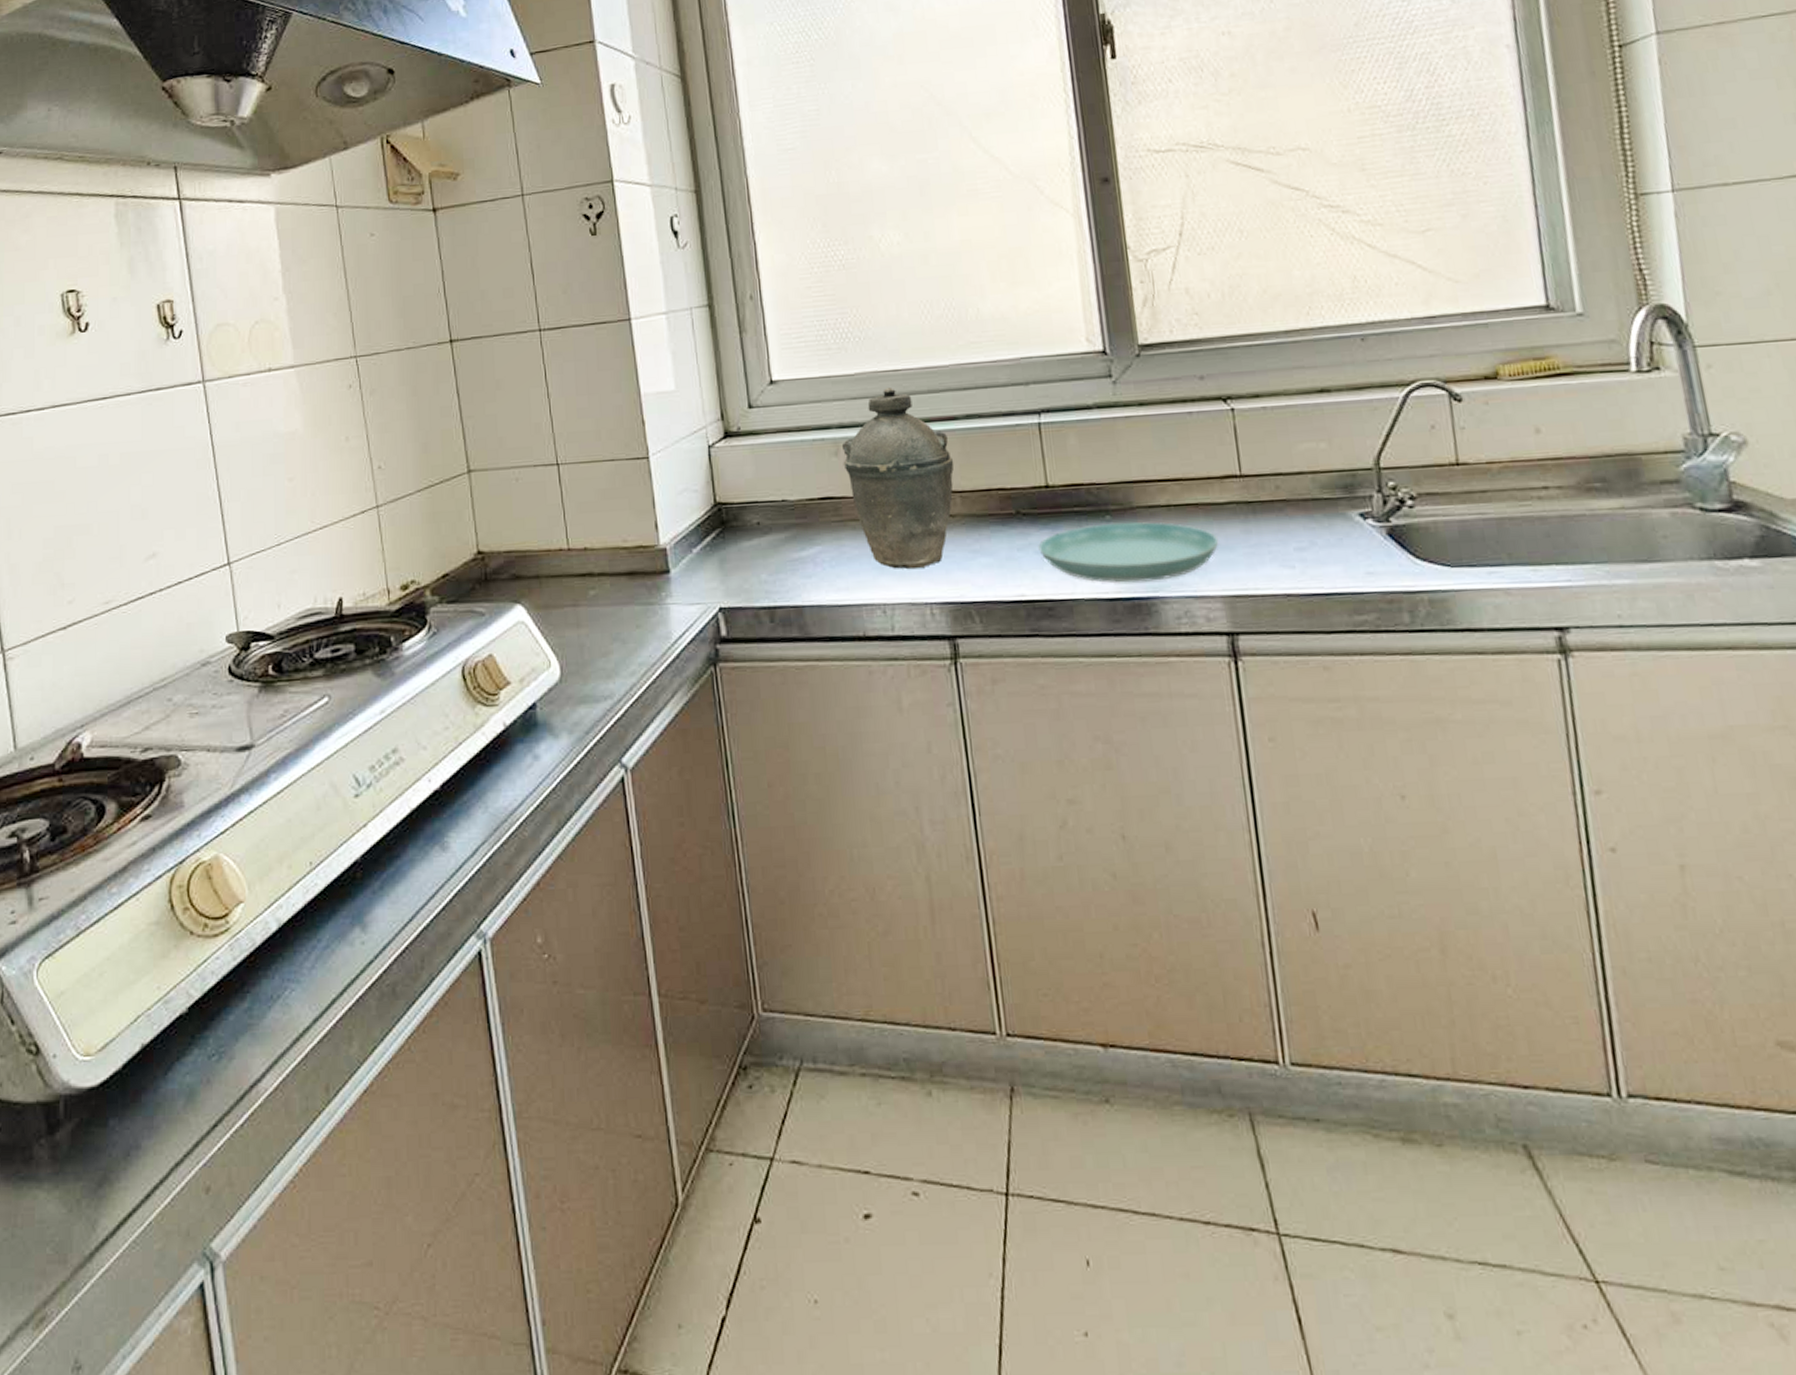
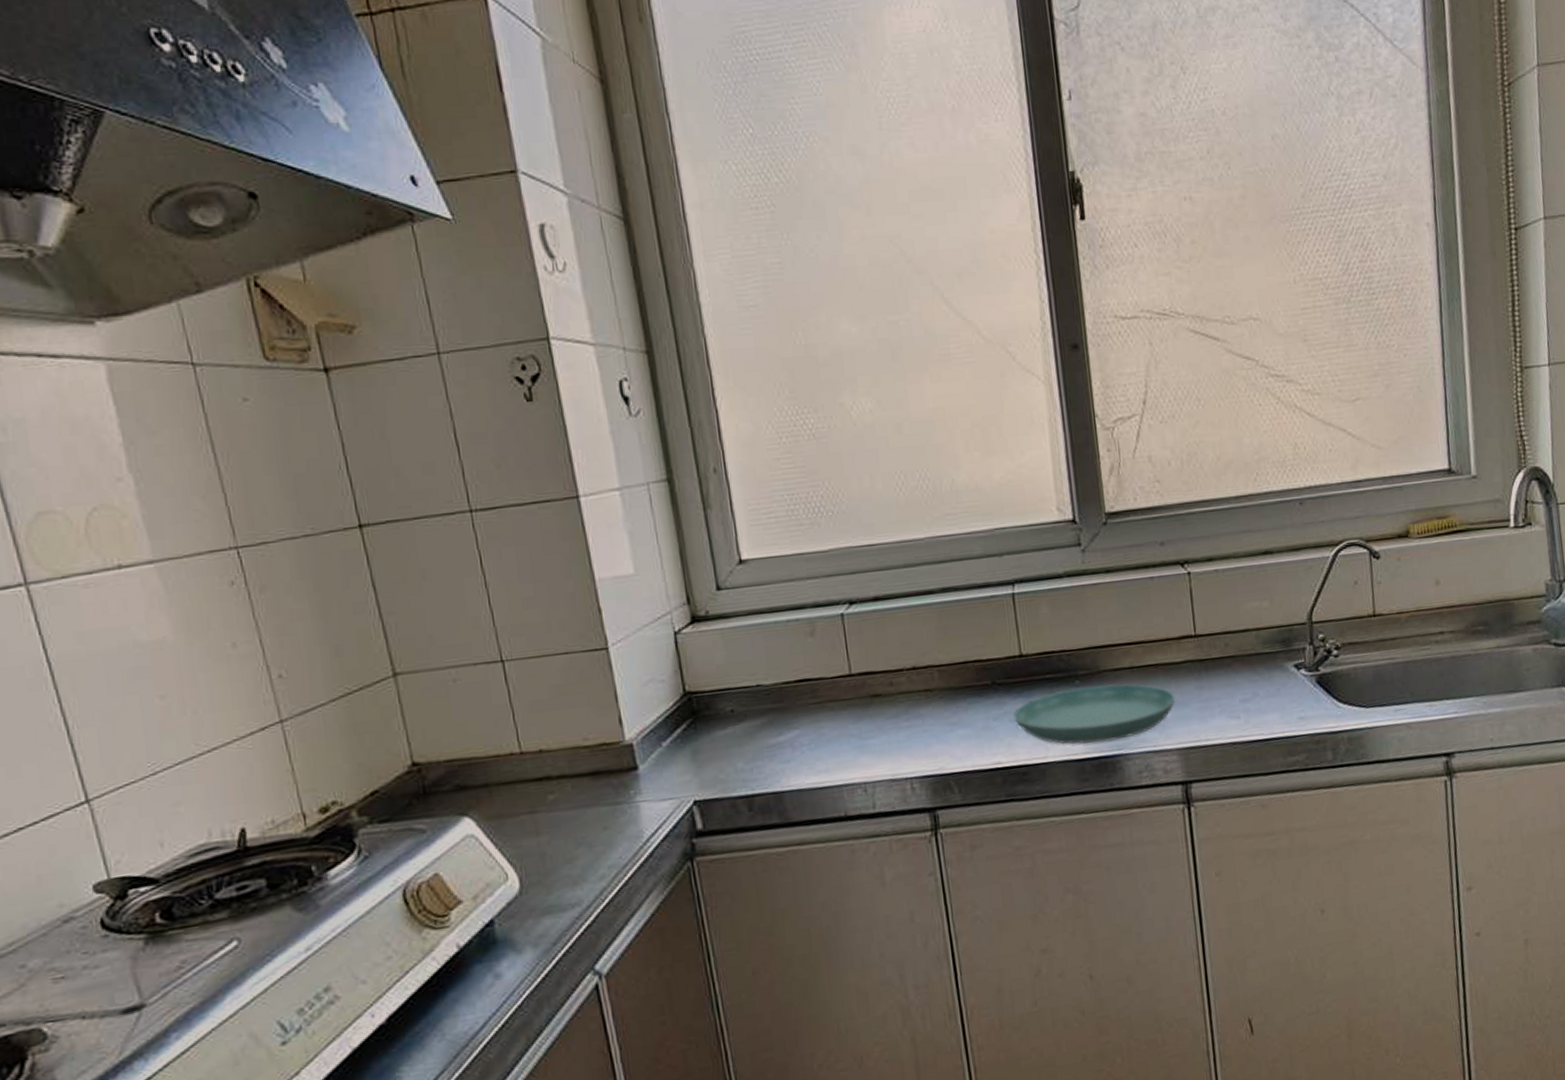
kettle: present [841,388,954,570] -> none [817,563,932,747]

